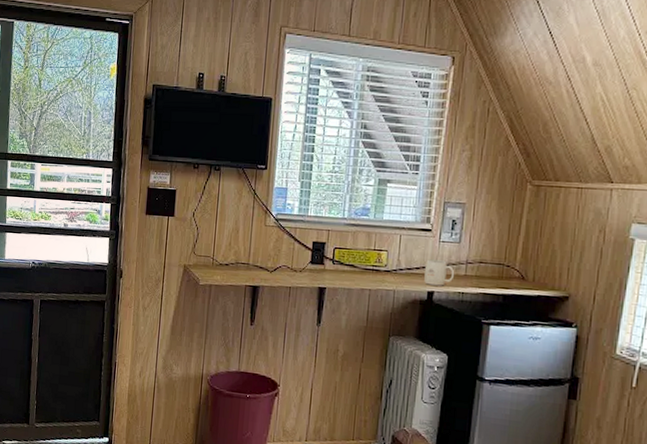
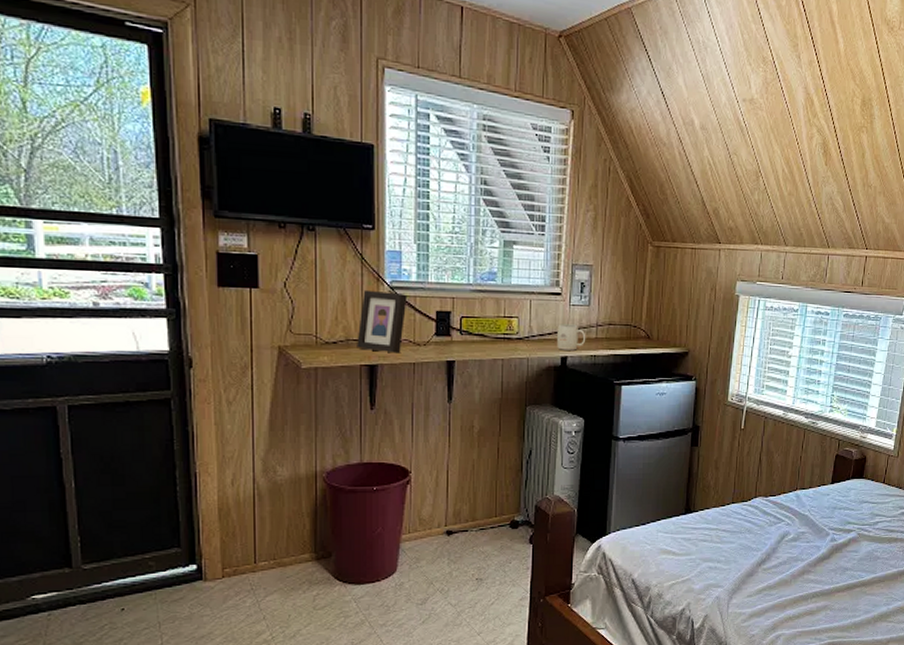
picture frame: none [244,220,289,278] -> present [357,289,408,354]

